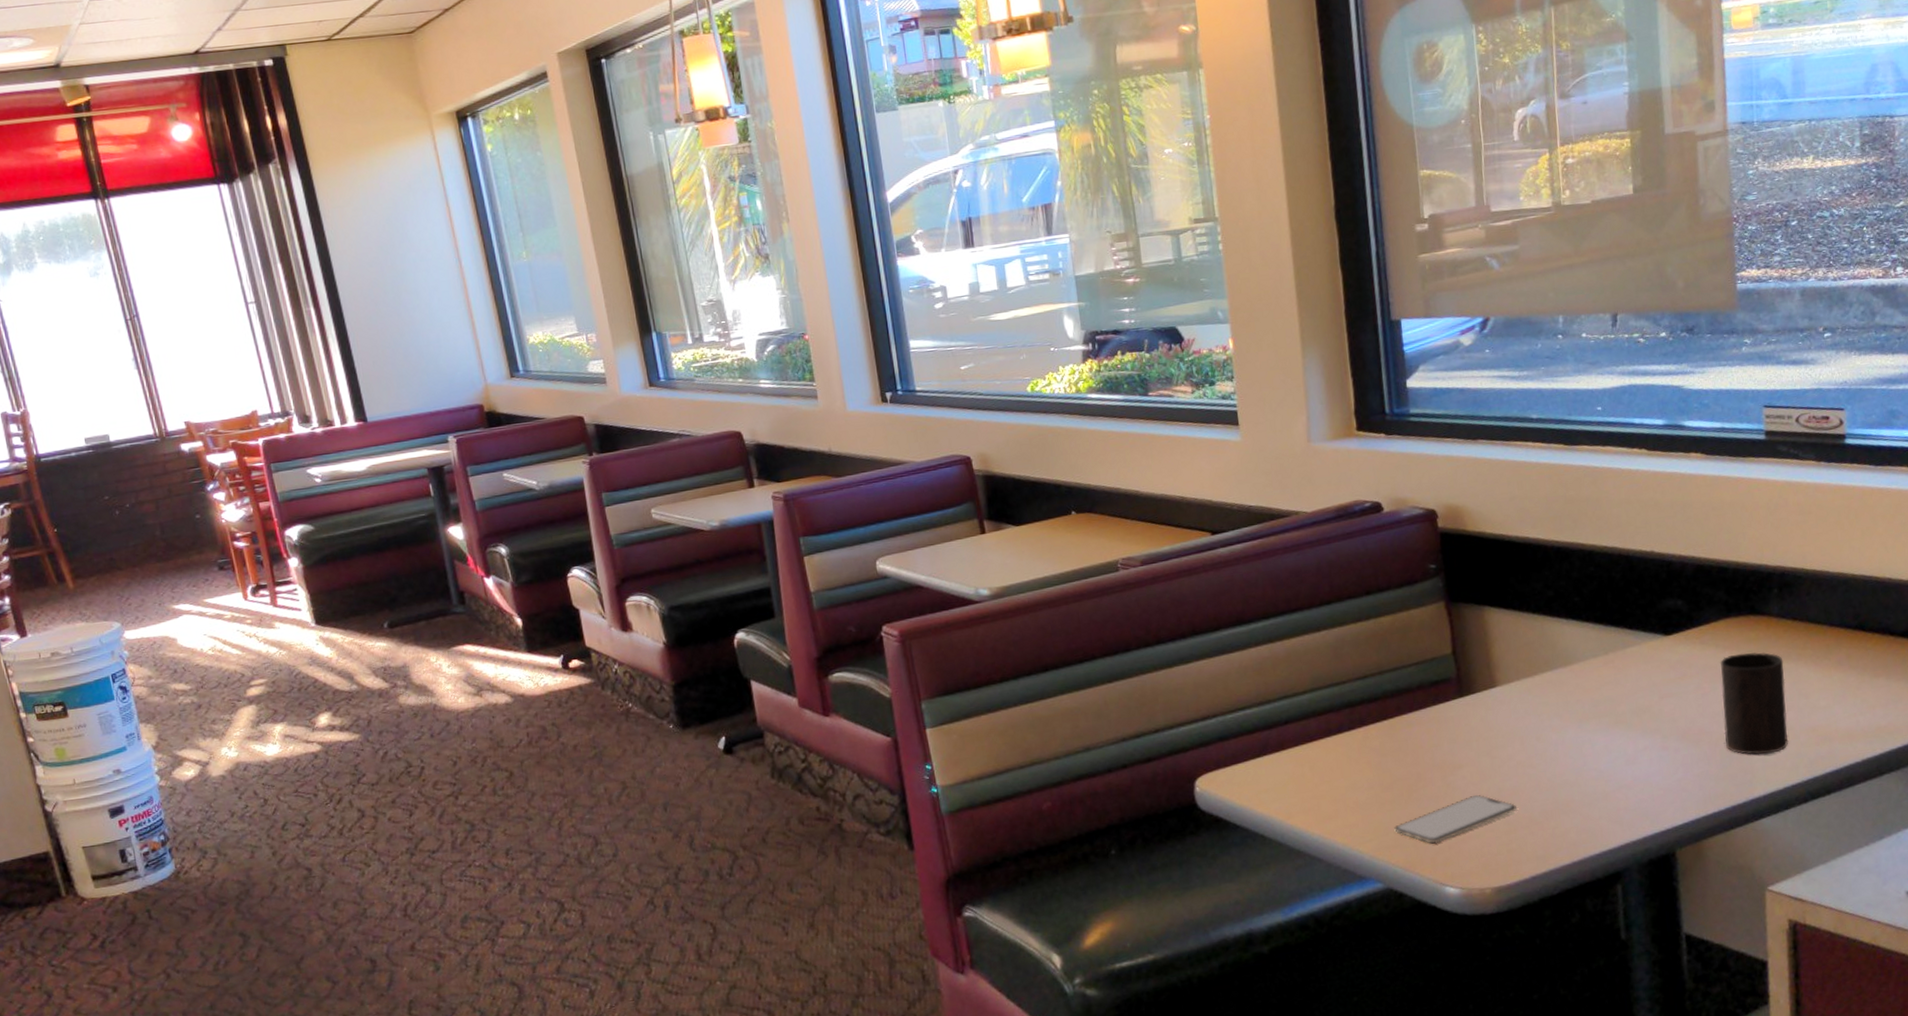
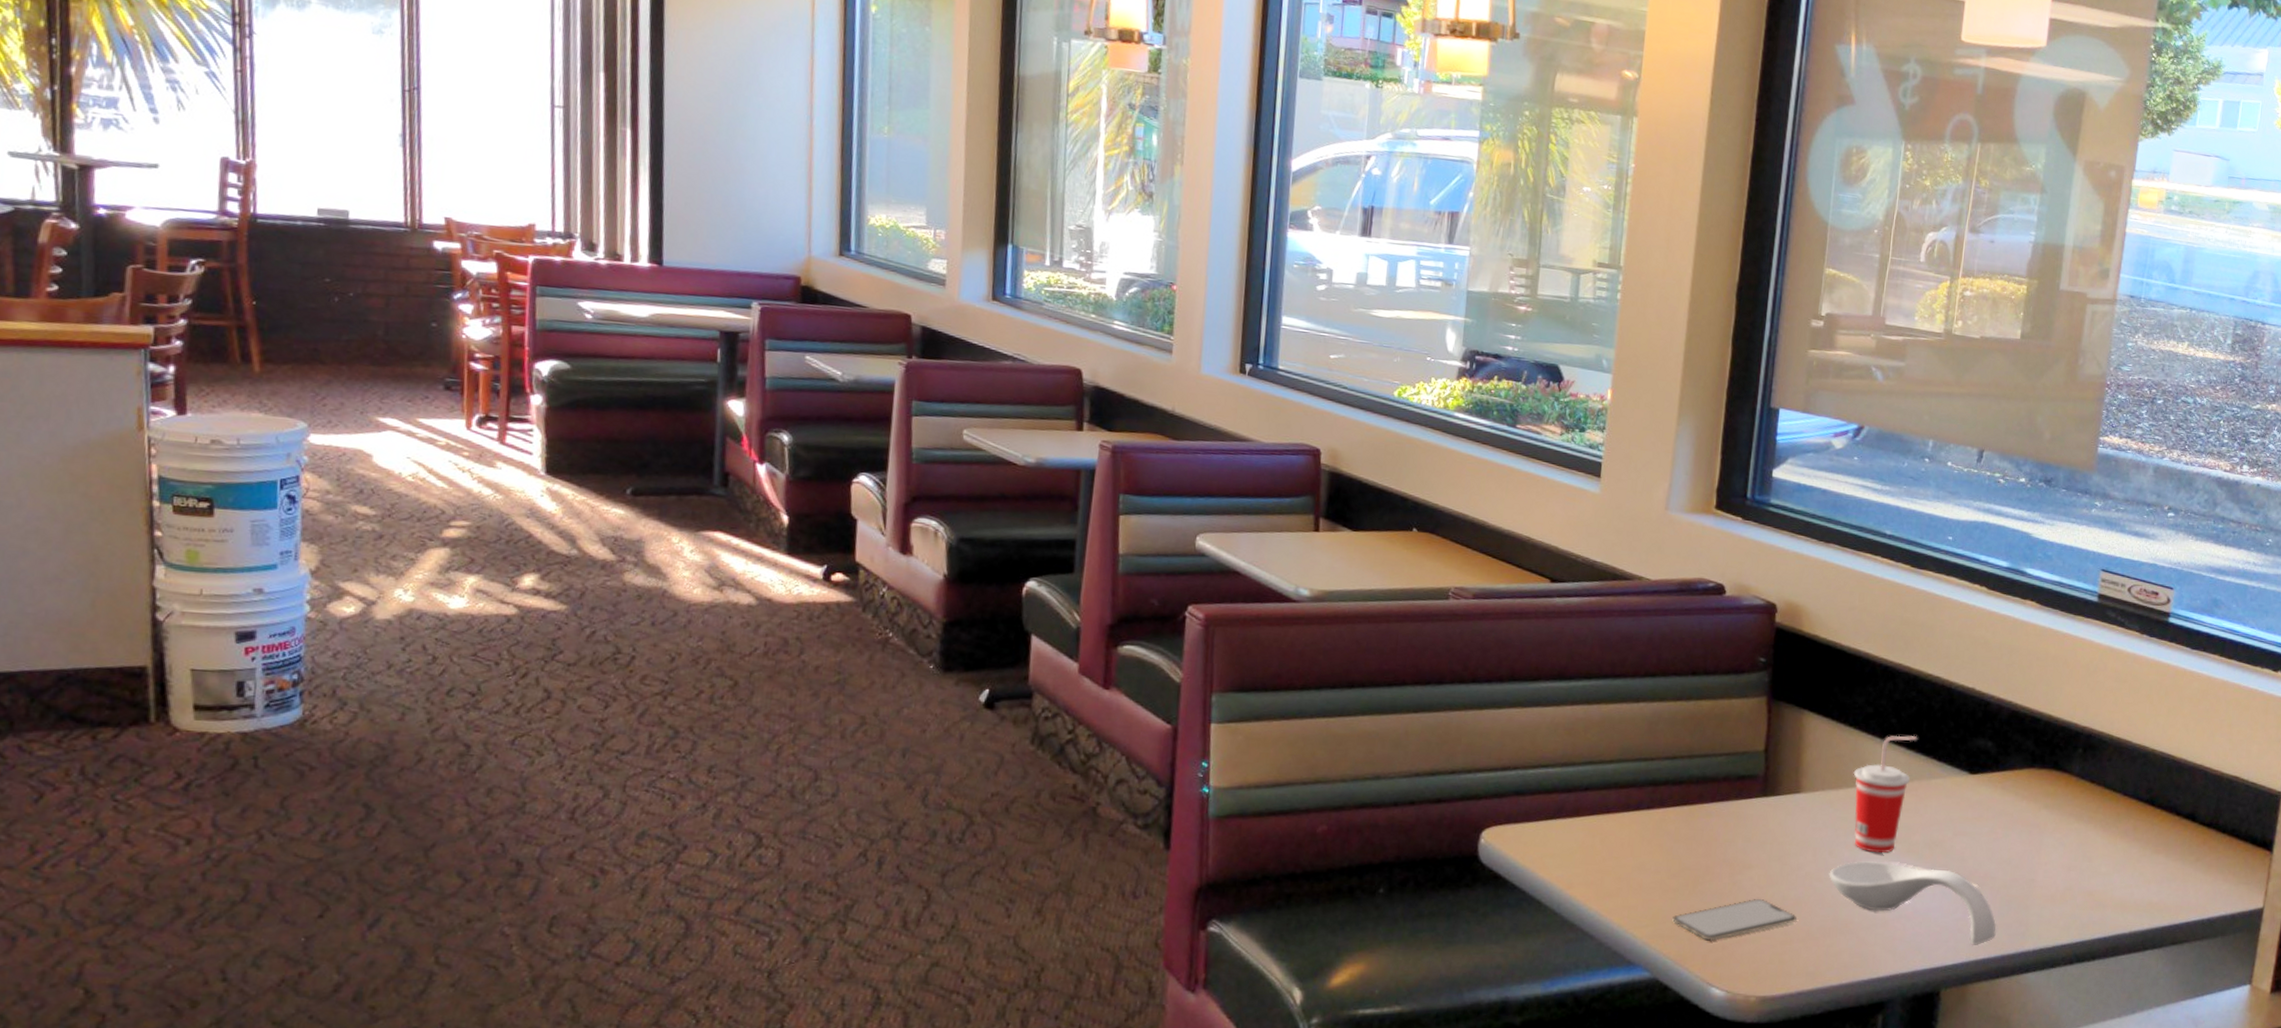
spoon rest: none [1540,733,1722,803] -> present [1829,861,1996,946]
beverage cup: none [1545,608,1605,731] -> present [1853,735,1918,854]
cup: present [1719,652,1789,755] -> none [2007,805,2075,910]

